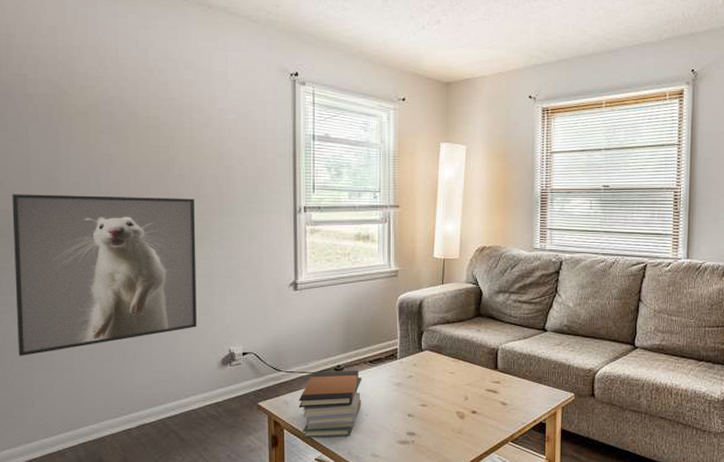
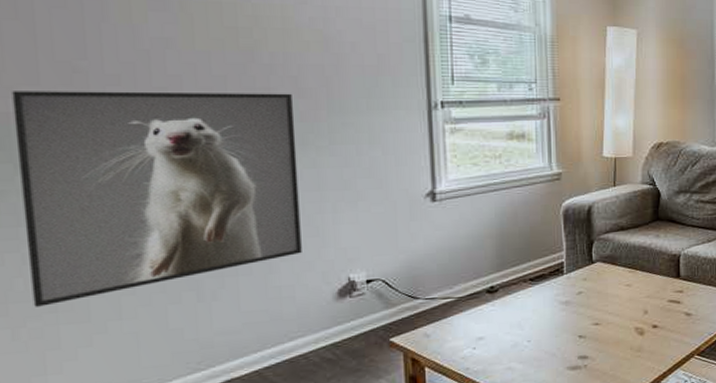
book stack: present [298,370,362,438] -> none [442,290,522,375]

